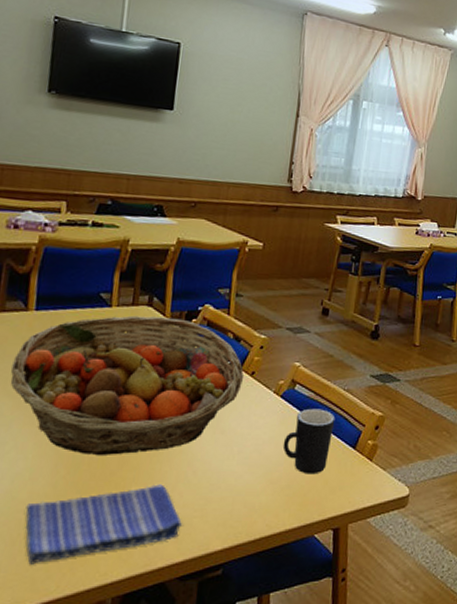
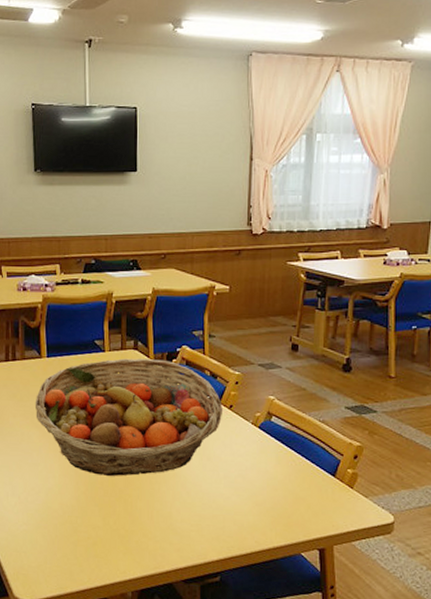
dish towel: present [25,484,183,565] -> none [59,502,183,560]
mug: present [282,408,335,475] -> none [264,438,313,499]

